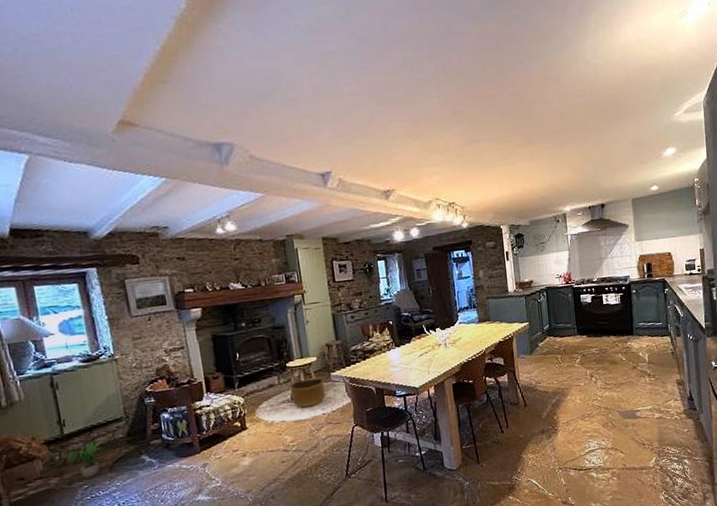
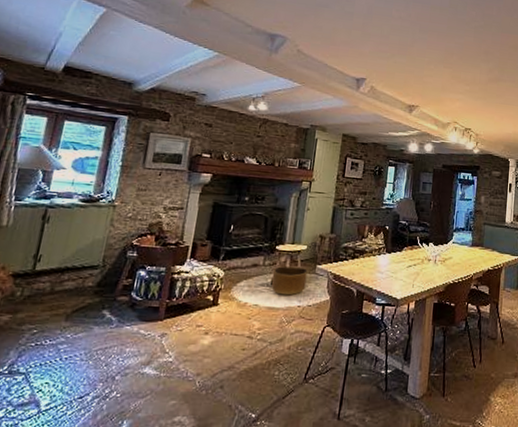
potted plant: present [66,441,109,478] -> none [26,284,76,322]

